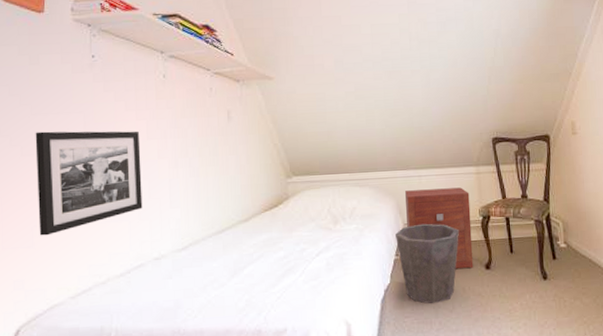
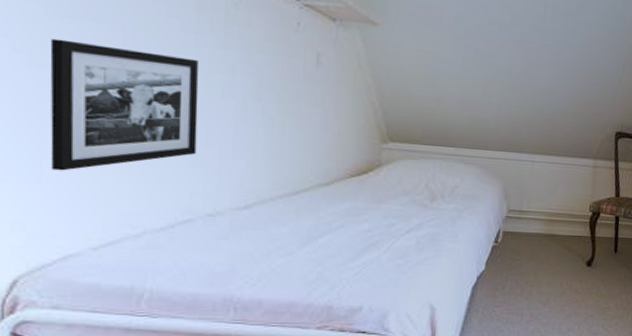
waste bin: present [395,223,460,304] -> none [497,212,567,296]
nightstand: present [405,187,474,269] -> none [511,175,583,264]

